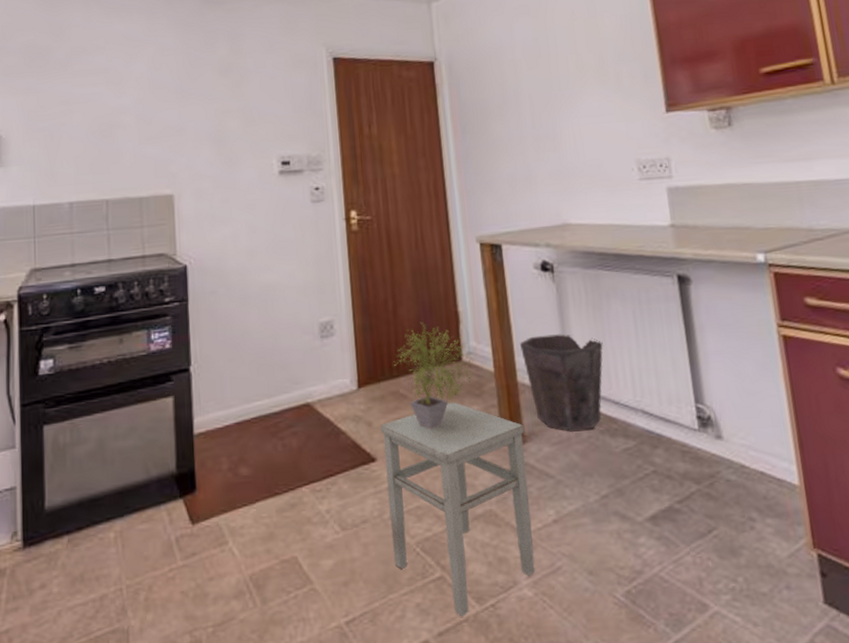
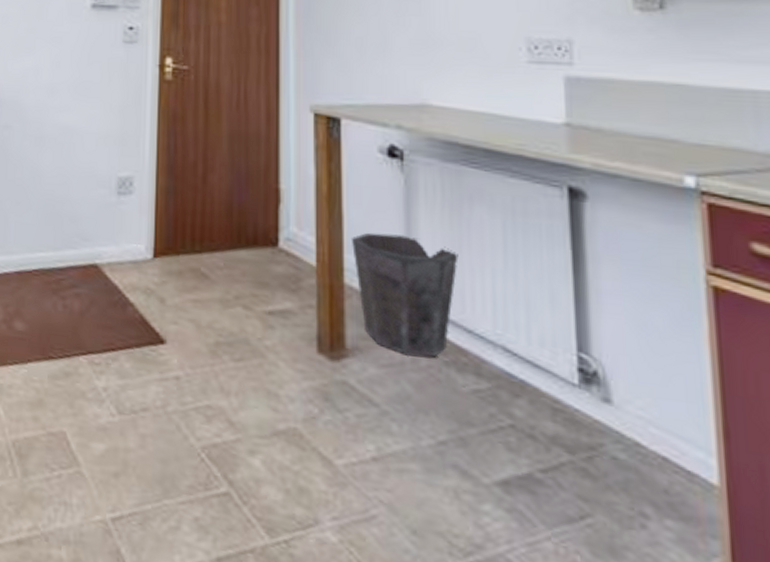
stool: present [380,402,535,617] -> none [174,292,347,546]
potted plant: present [393,321,474,430] -> none [196,194,293,320]

